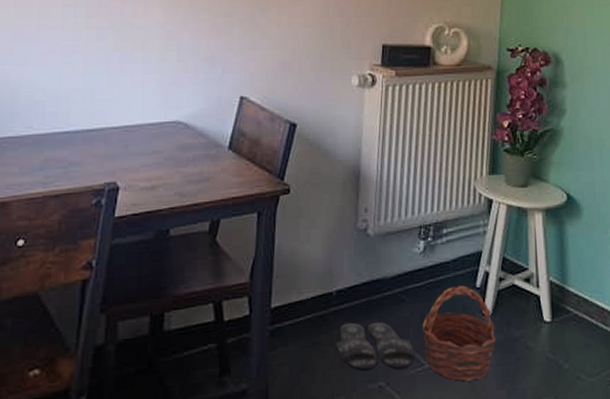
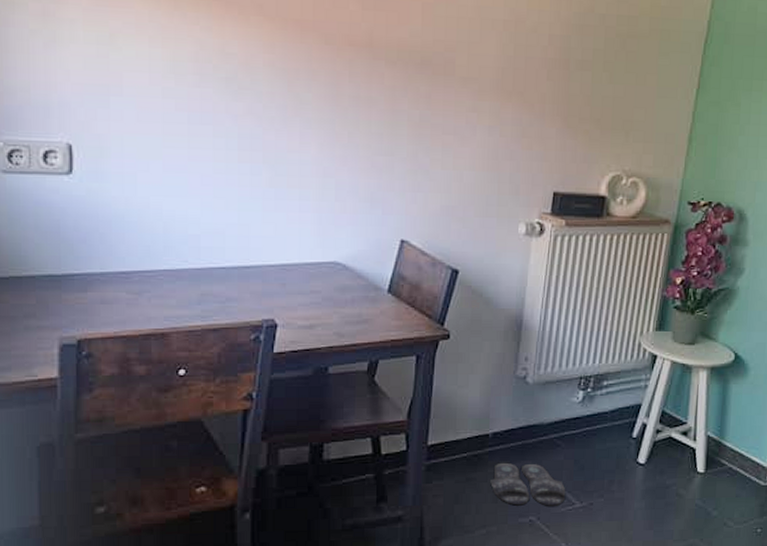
basket: present [422,286,495,382] -> none [575,435,648,521]

